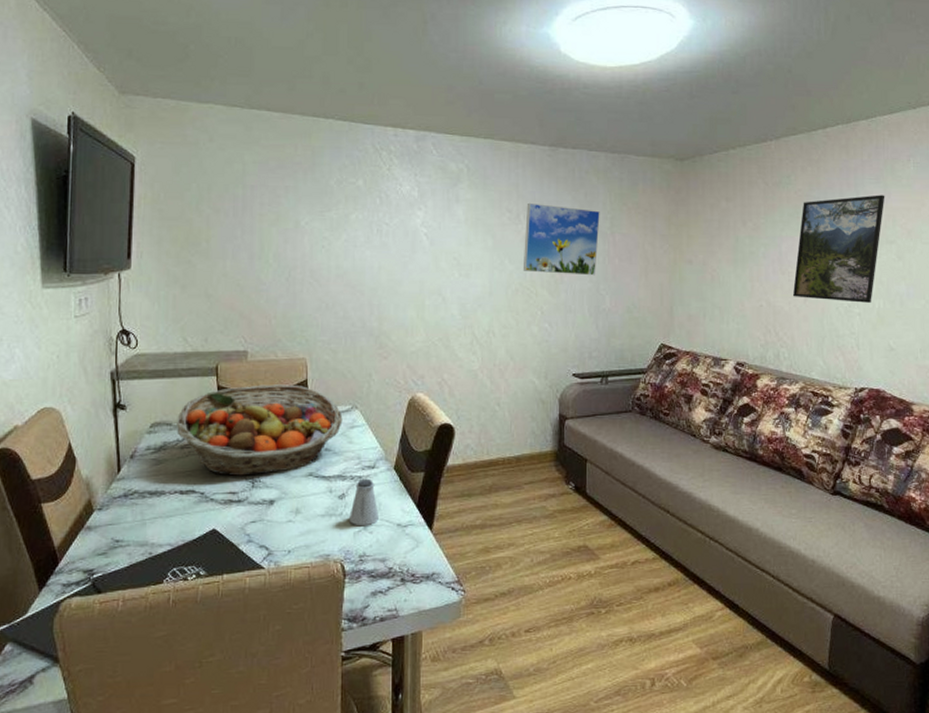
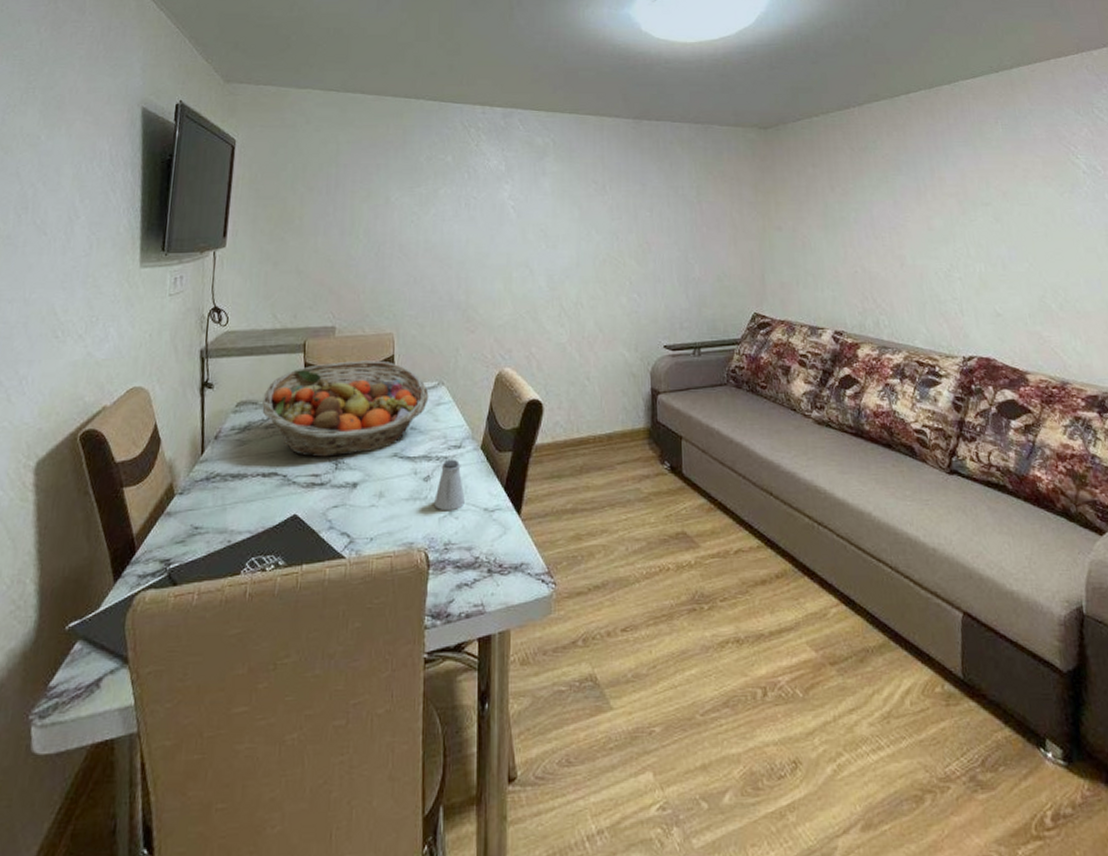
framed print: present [522,202,600,276] -> none [610,173,686,245]
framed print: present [792,195,885,303] -> none [888,157,976,267]

